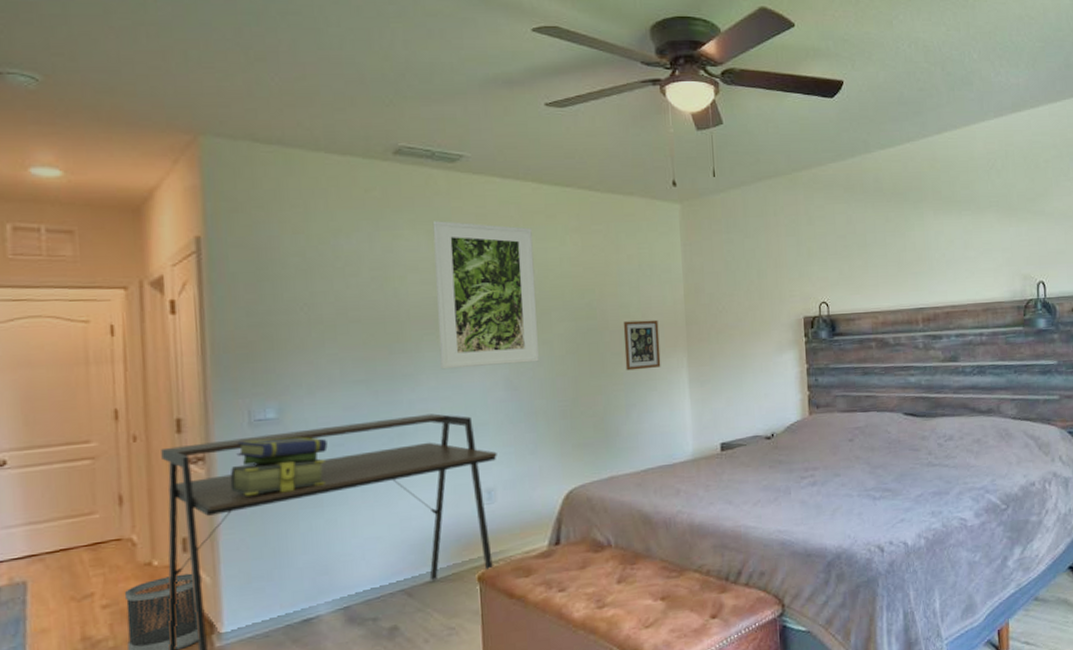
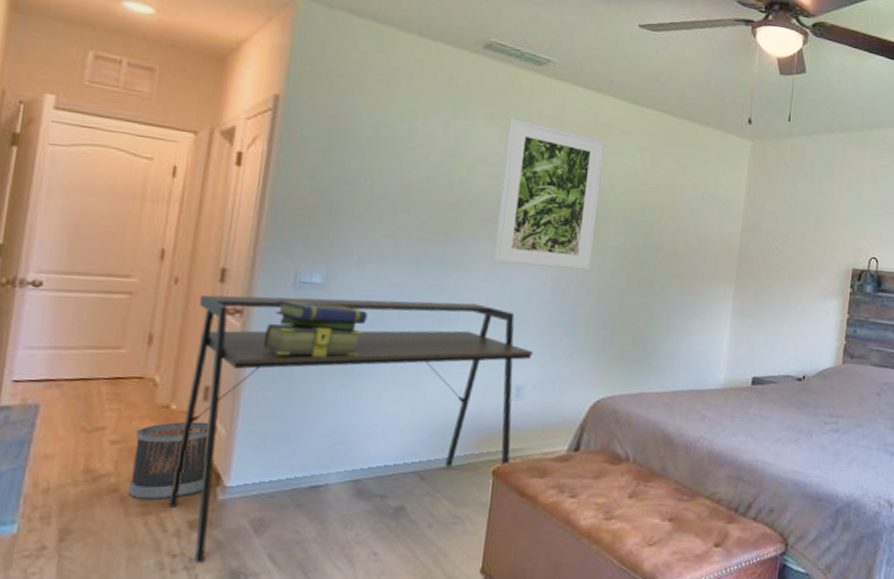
picture frame: present [623,319,661,371] -> none [673,245,712,295]

